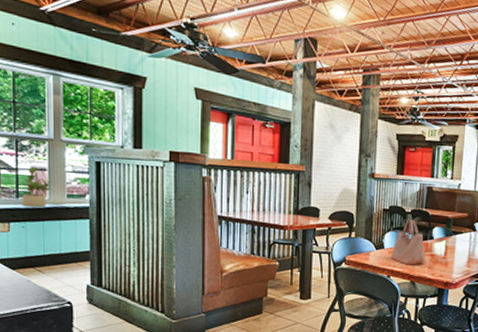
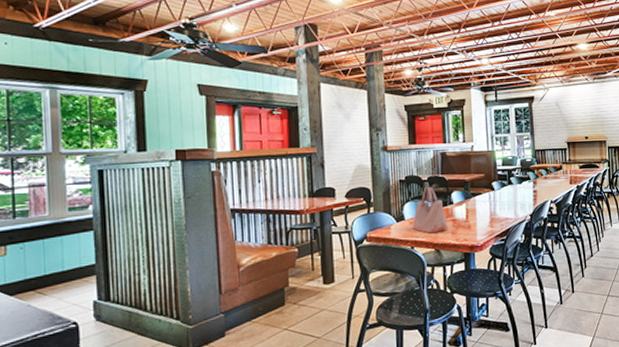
potted plant: present [22,167,52,208] -> none [19,184,52,227]

